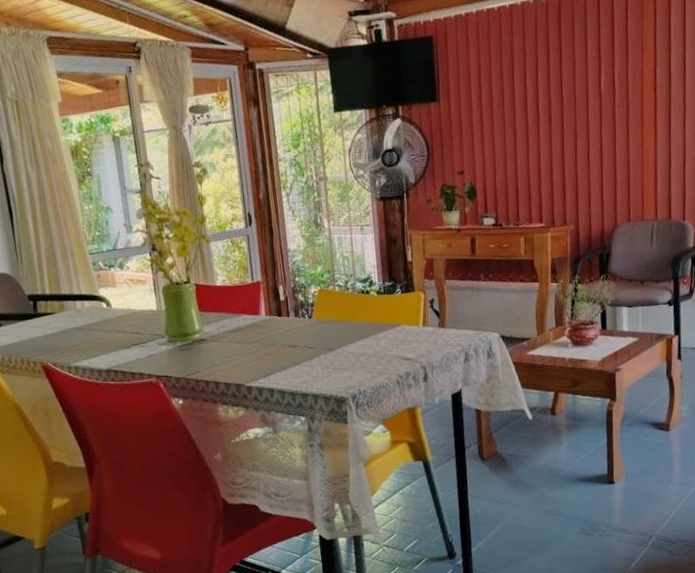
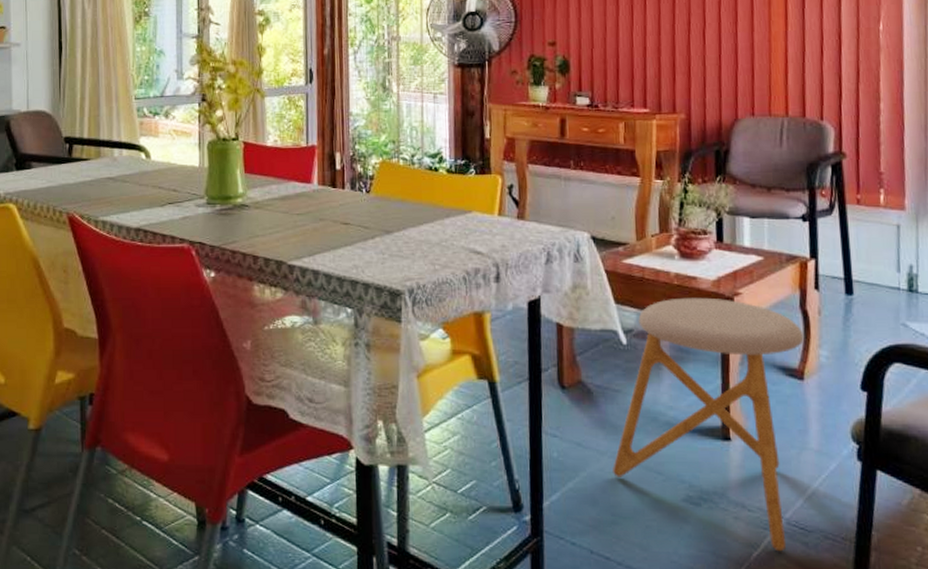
stool: none [524,375,669,560] -> present [613,297,804,552]

